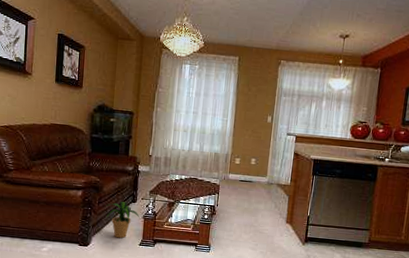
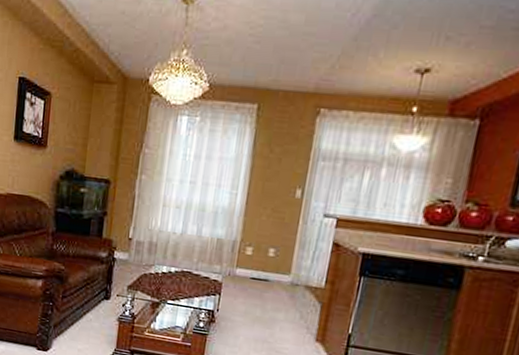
potted plant: present [105,201,140,239] -> none [70,297,114,345]

